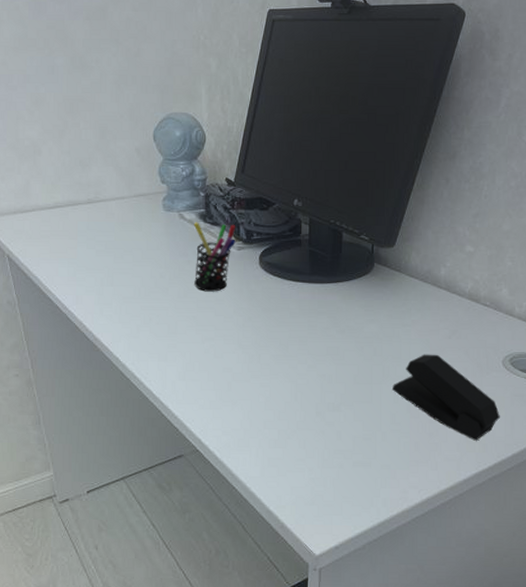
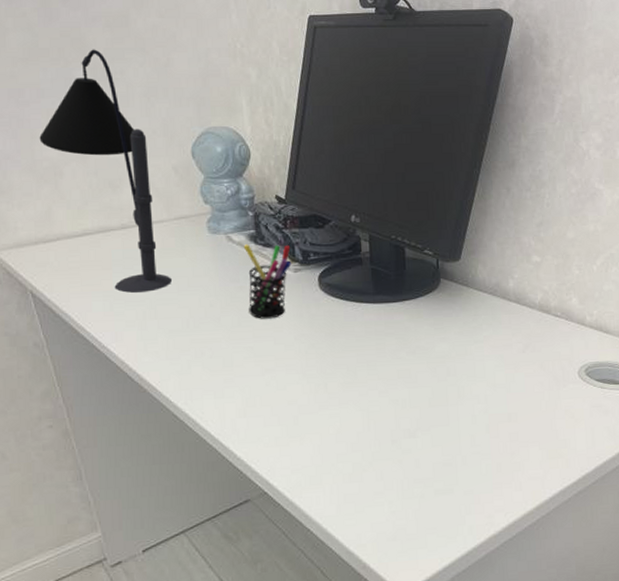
desk lamp: none [23,40,129,262] -> present [39,49,173,294]
stapler: present [391,354,500,441] -> none [468,369,580,457]

